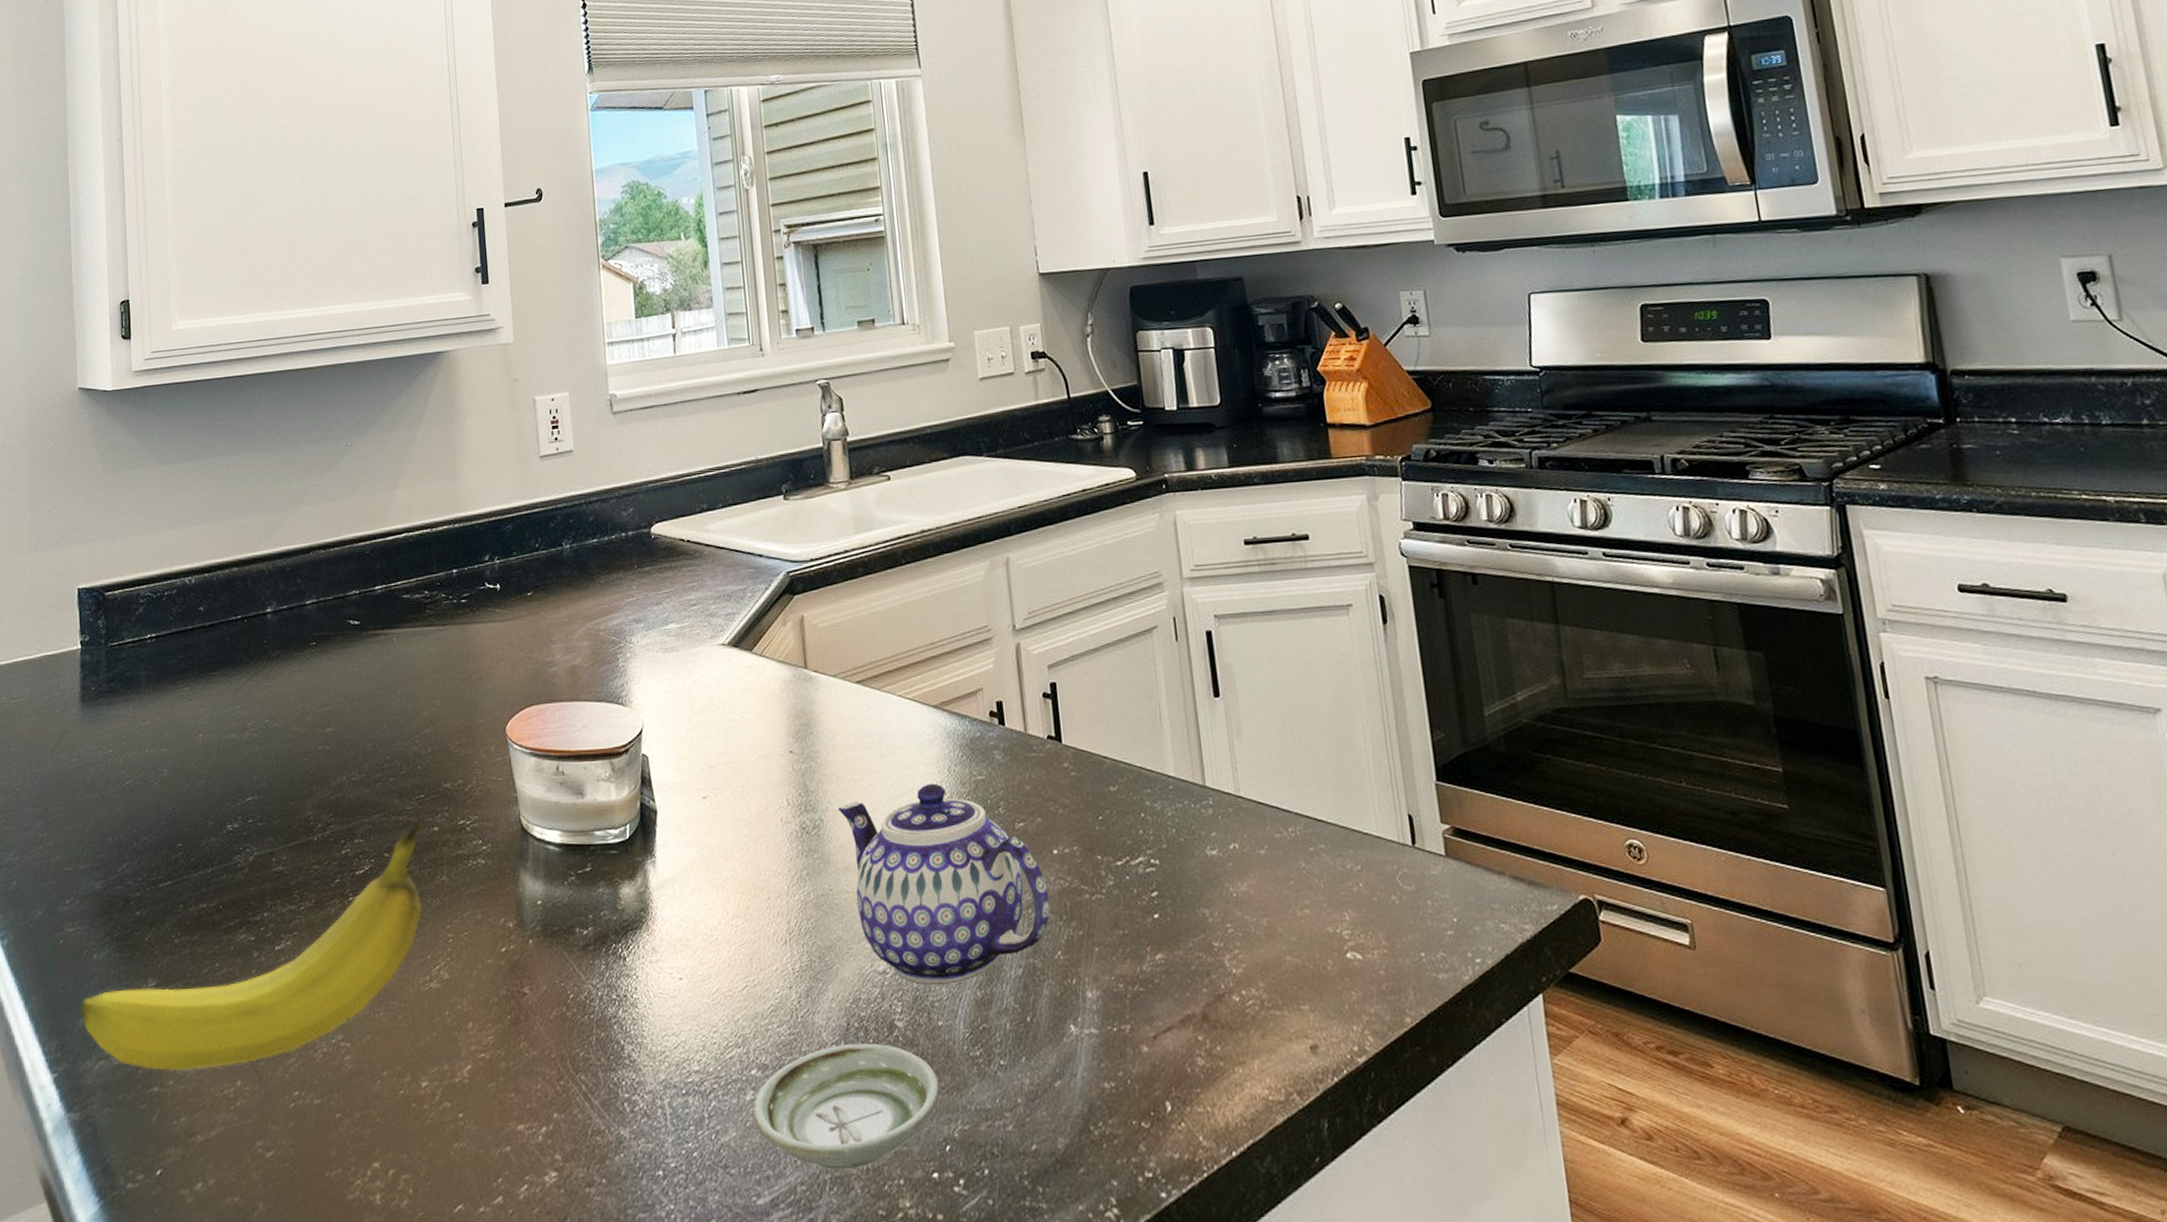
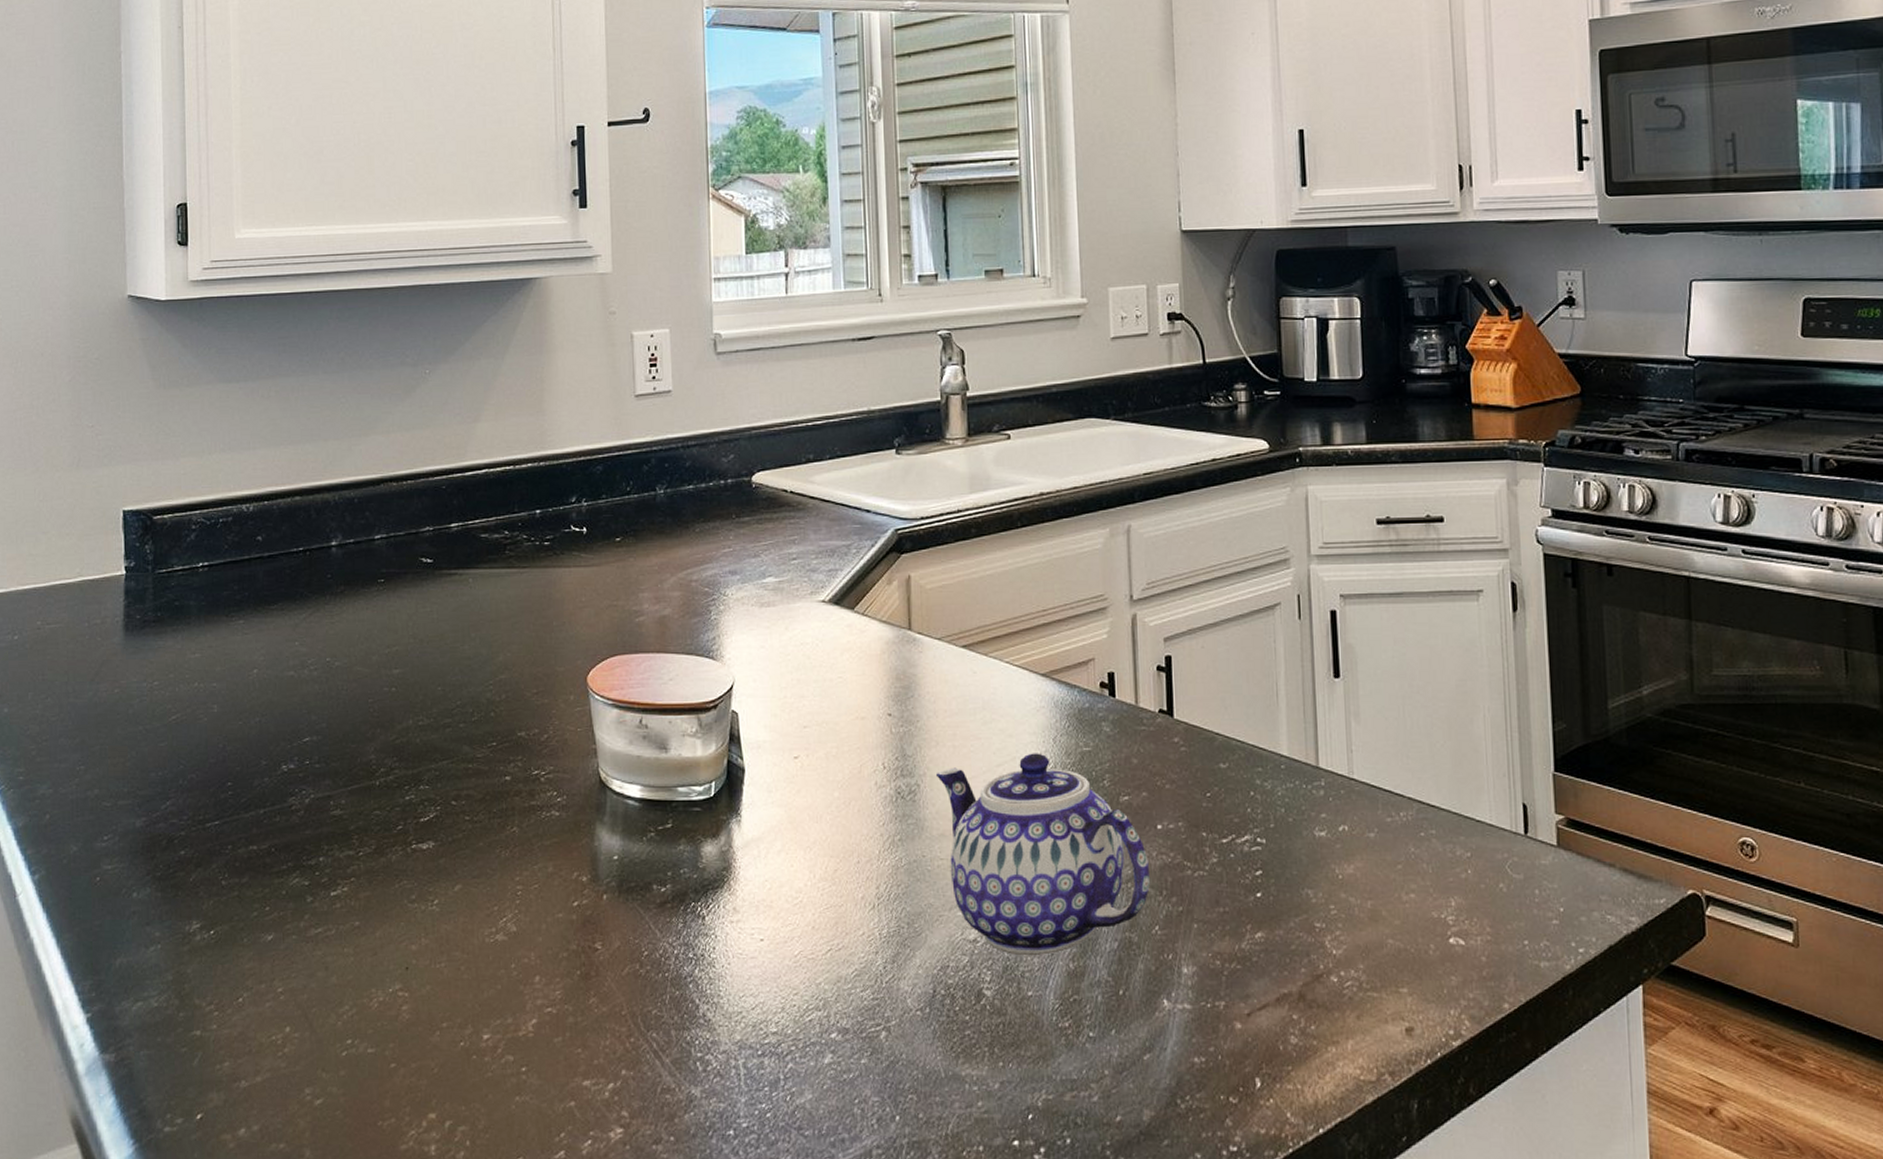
fruit: present [79,817,423,1072] -> none [116,765,495,1016]
saucer: present [753,1043,940,1170] -> none [831,1010,1025,1135]

